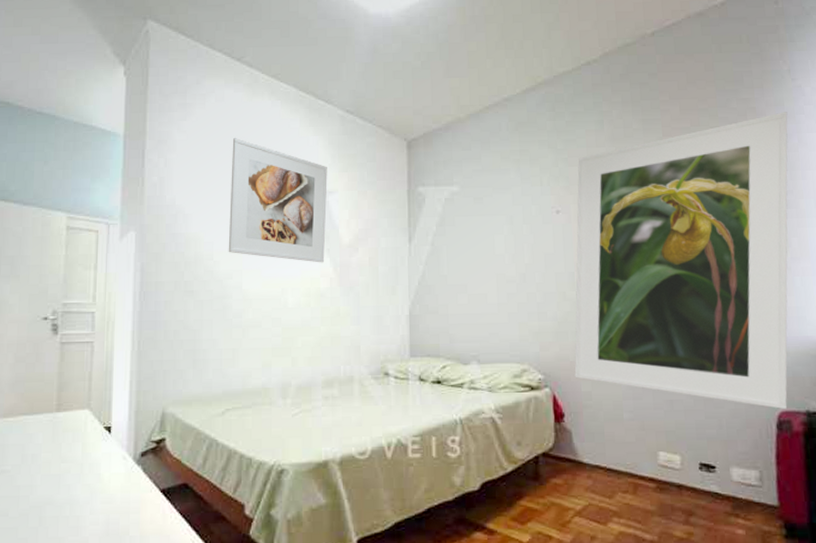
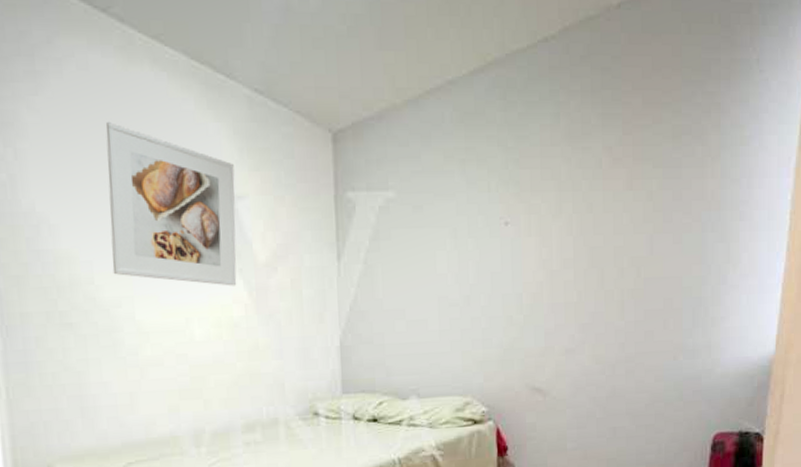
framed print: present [574,112,788,410] -> none [519,109,752,432]

